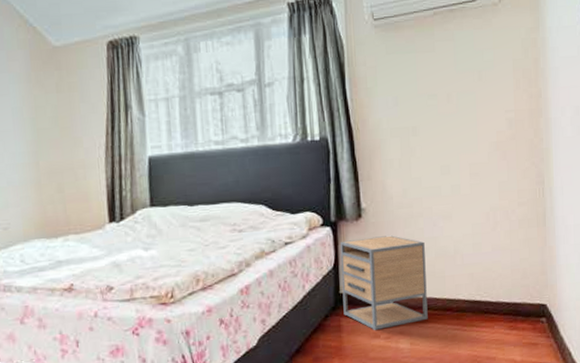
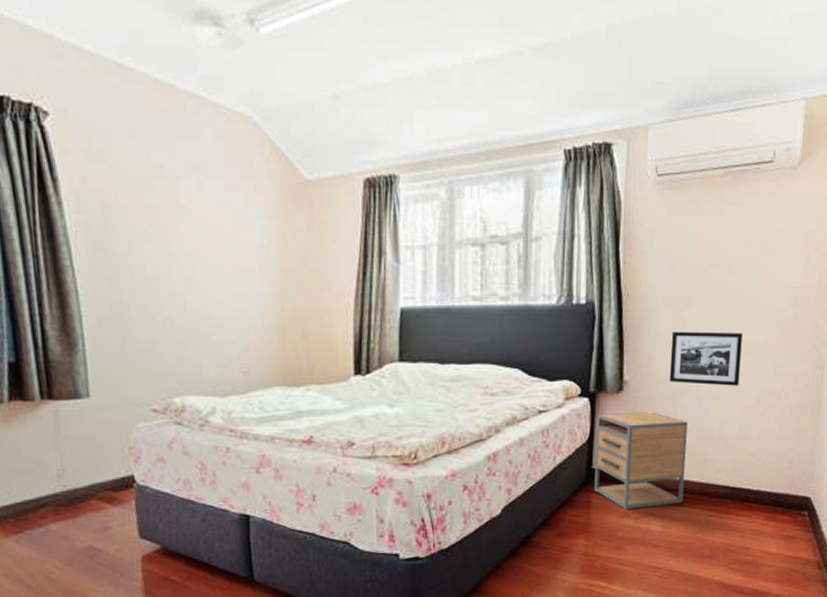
picture frame: none [401,156,468,207] -> present [669,331,743,386]

